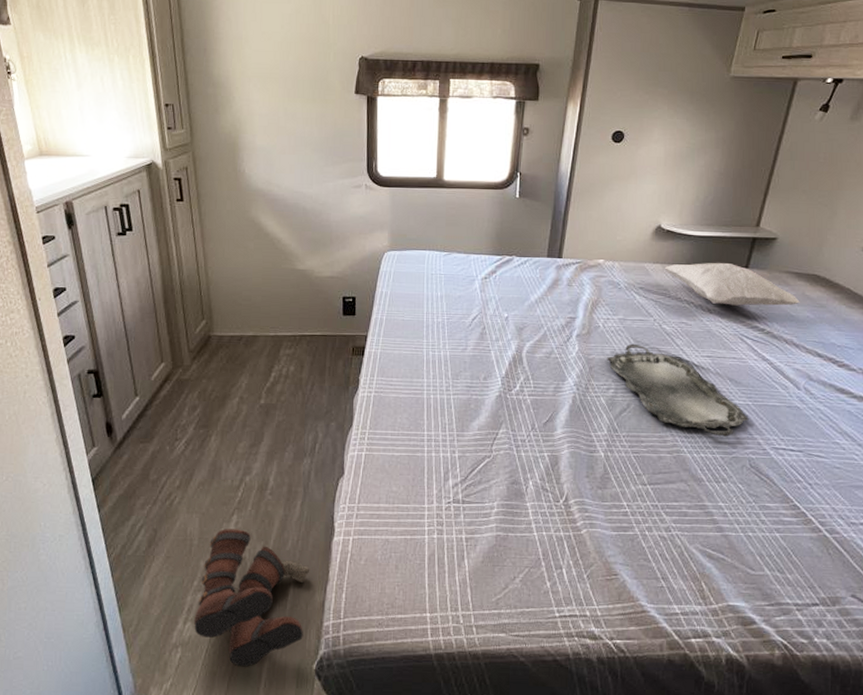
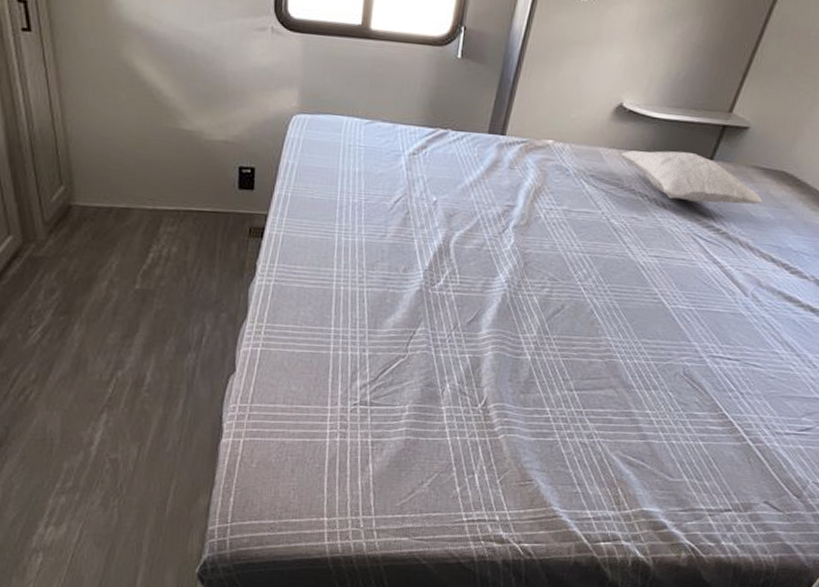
boots: present [194,528,310,667] -> none [57,428,194,571]
serving tray: present [606,343,749,437] -> none [544,238,690,343]

